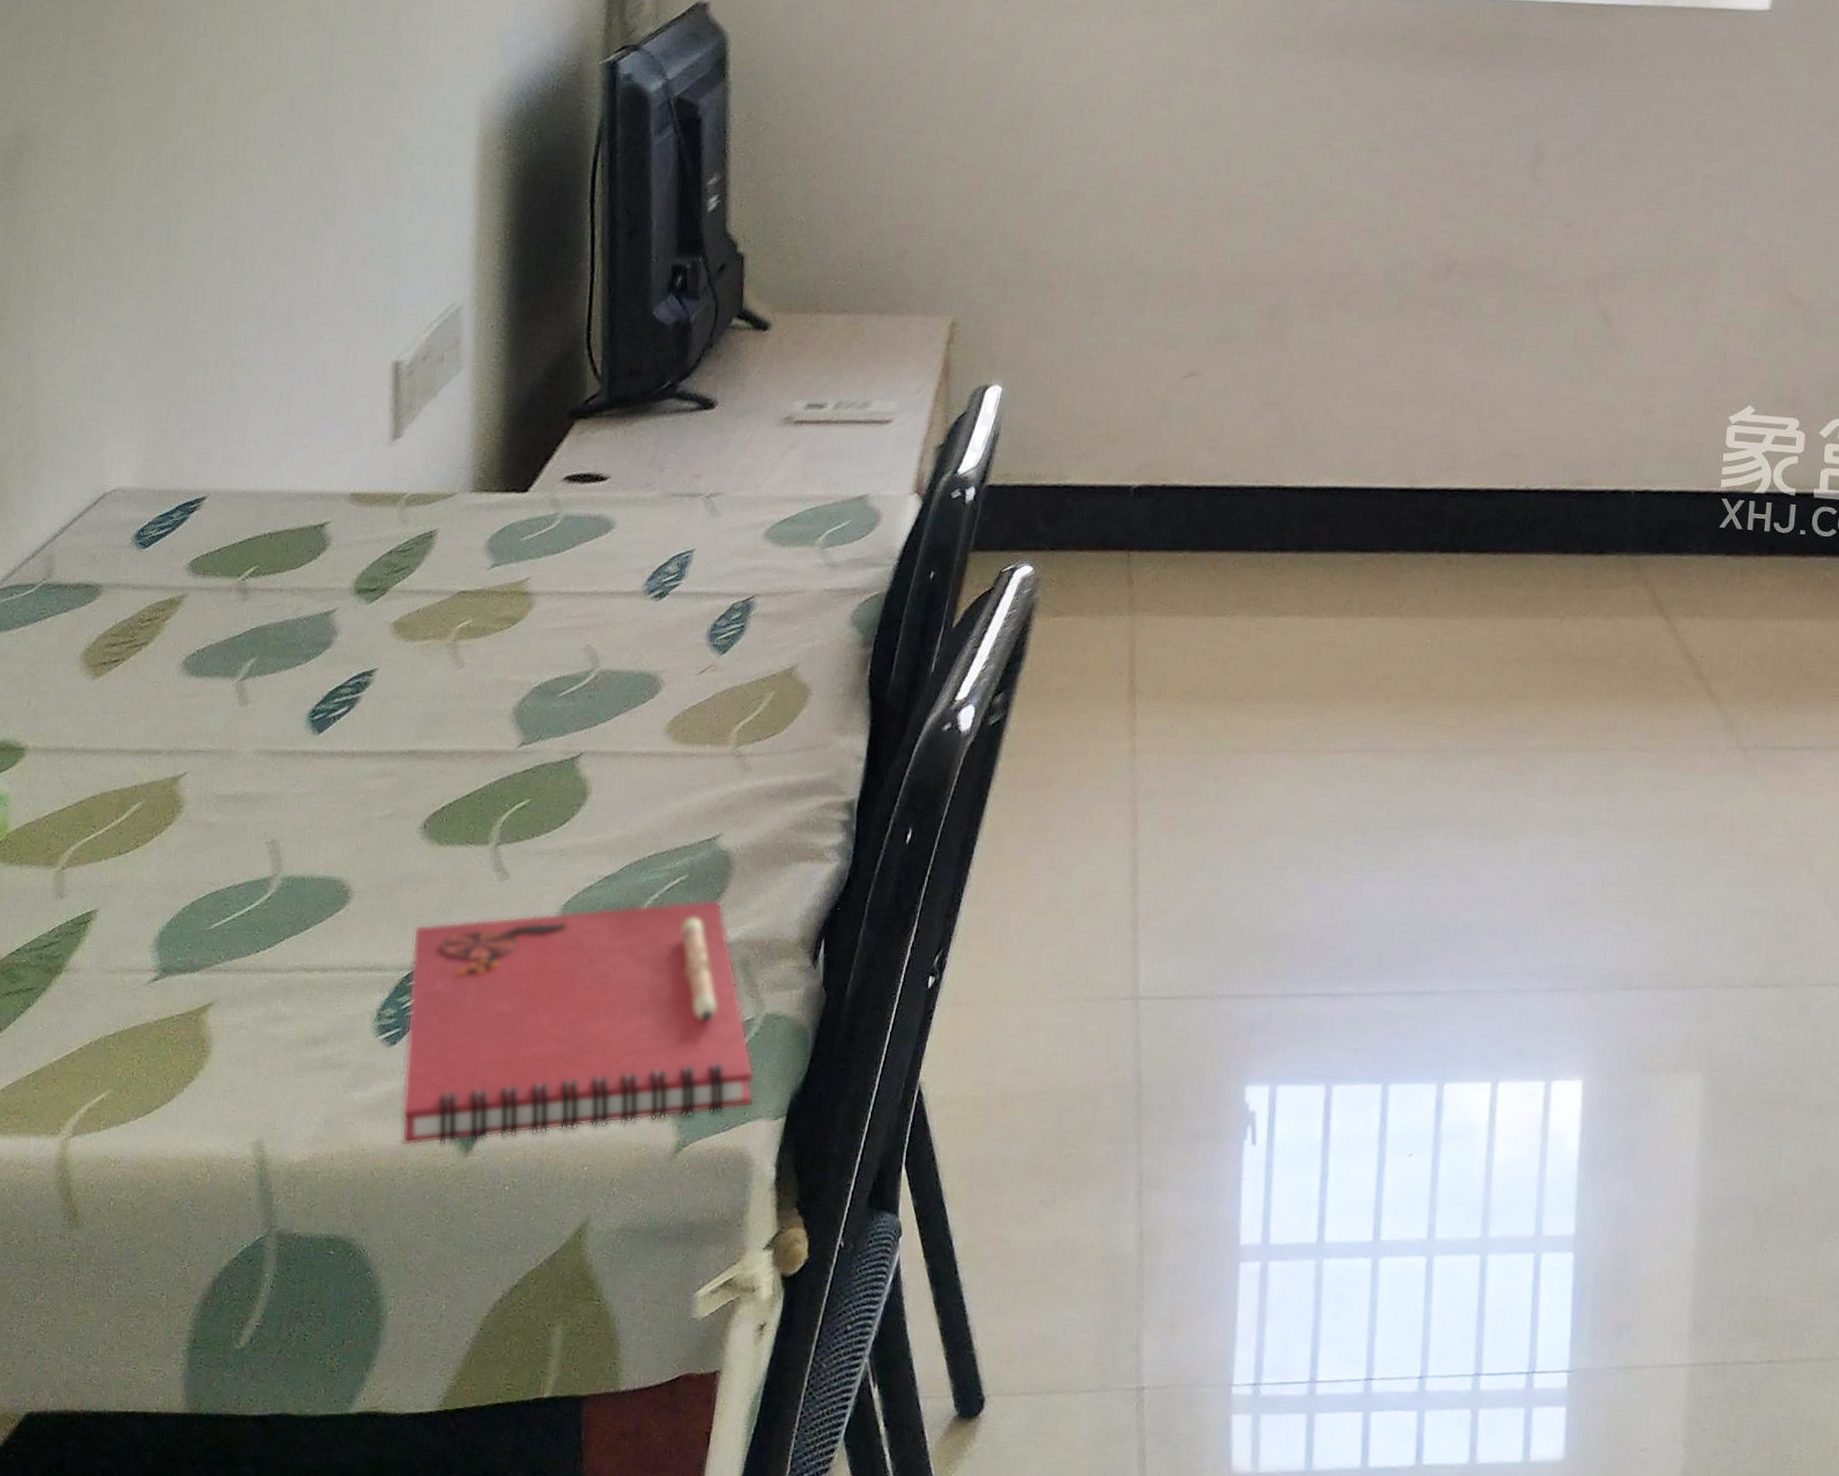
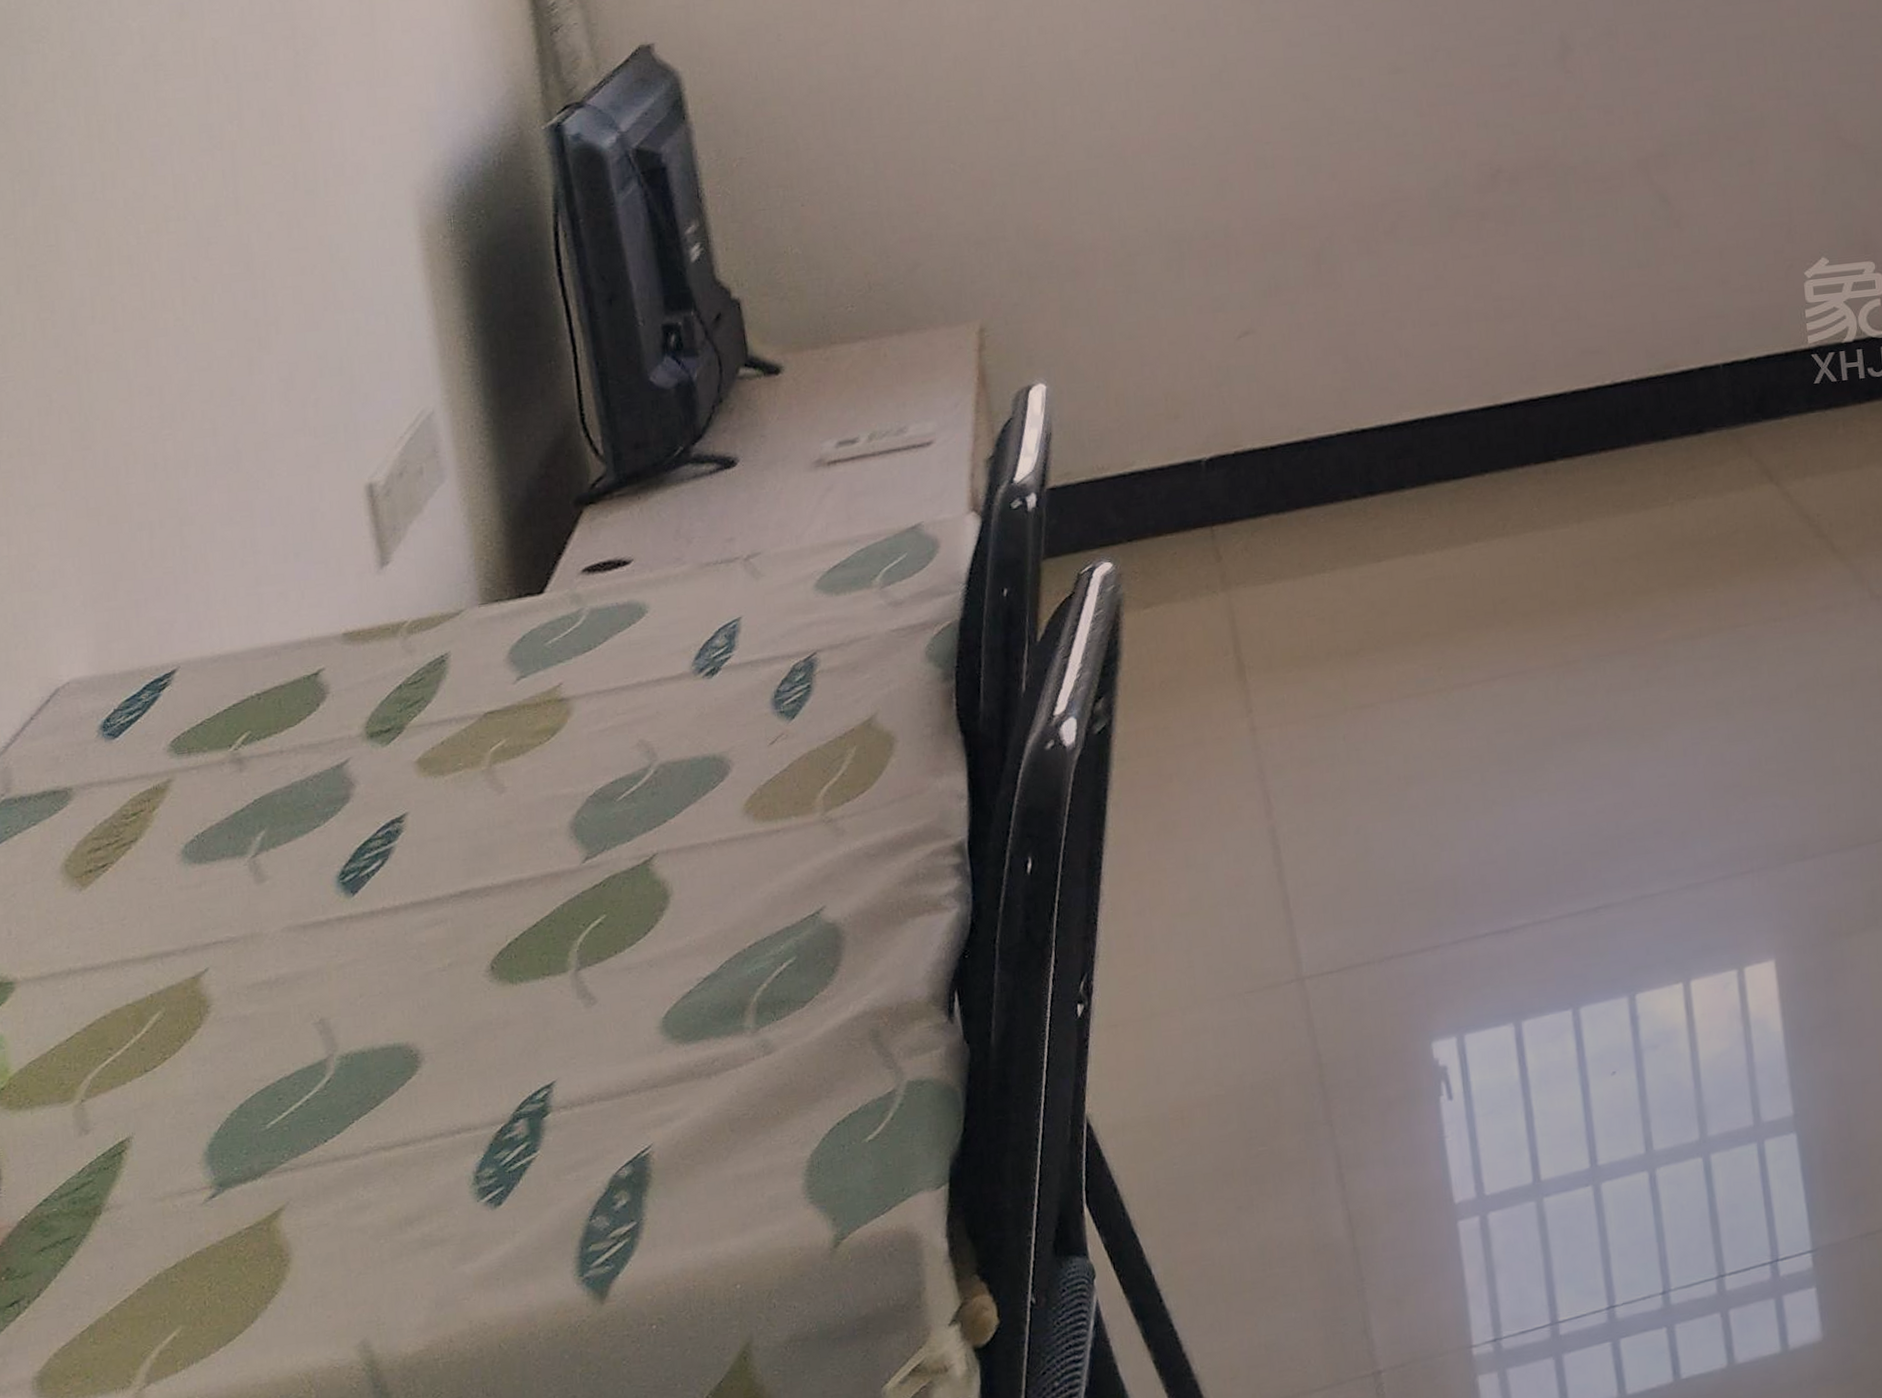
notebook: present [401,899,754,1146] -> none [500,975,910,1308]

